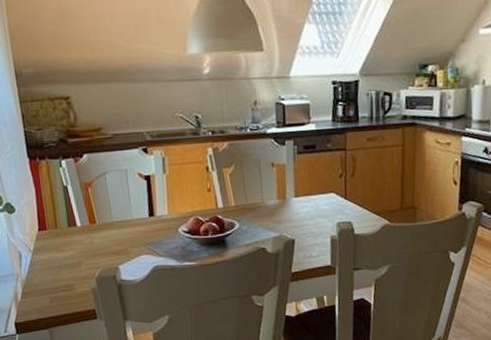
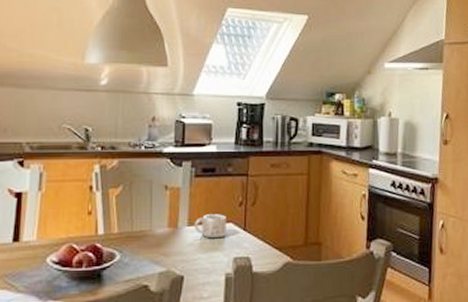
mug: none [300,186,329,207] -> present [194,214,226,239]

